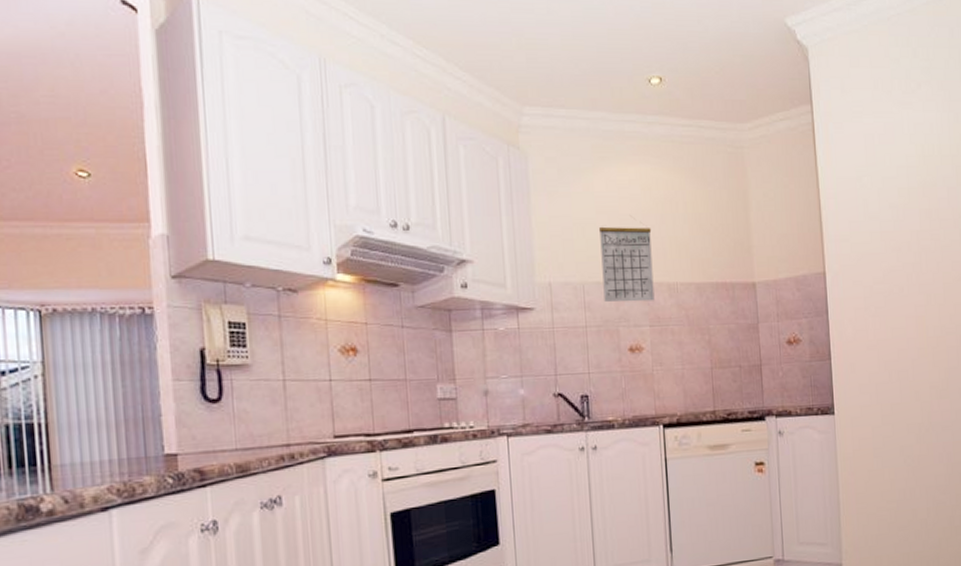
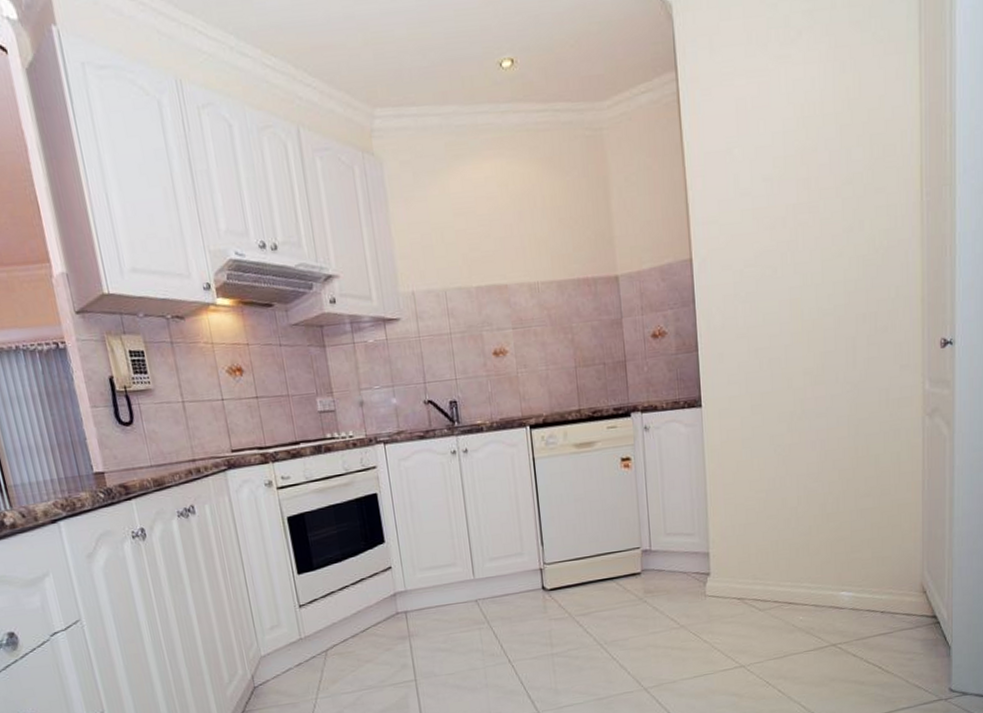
calendar: present [599,226,655,302] -> none [458,226,516,307]

